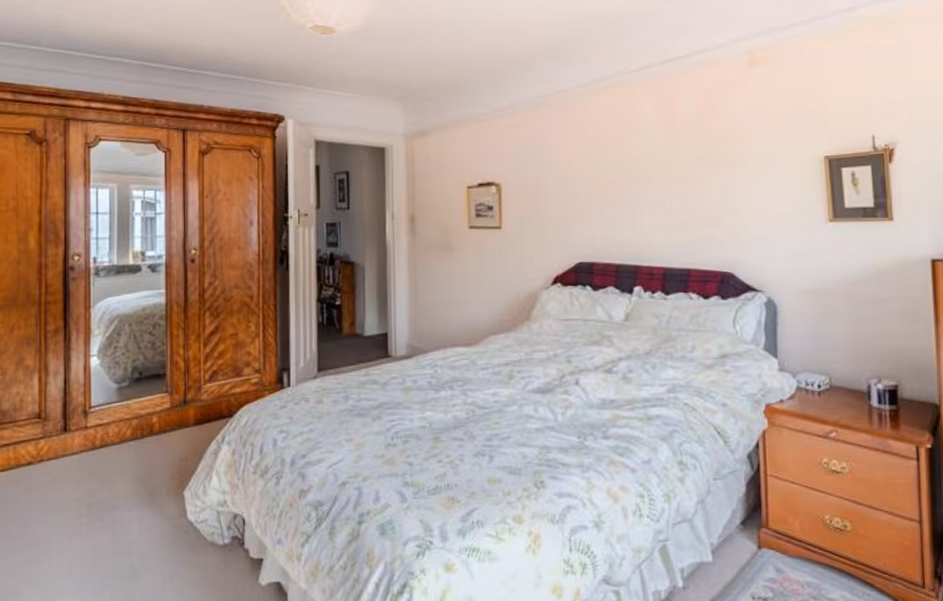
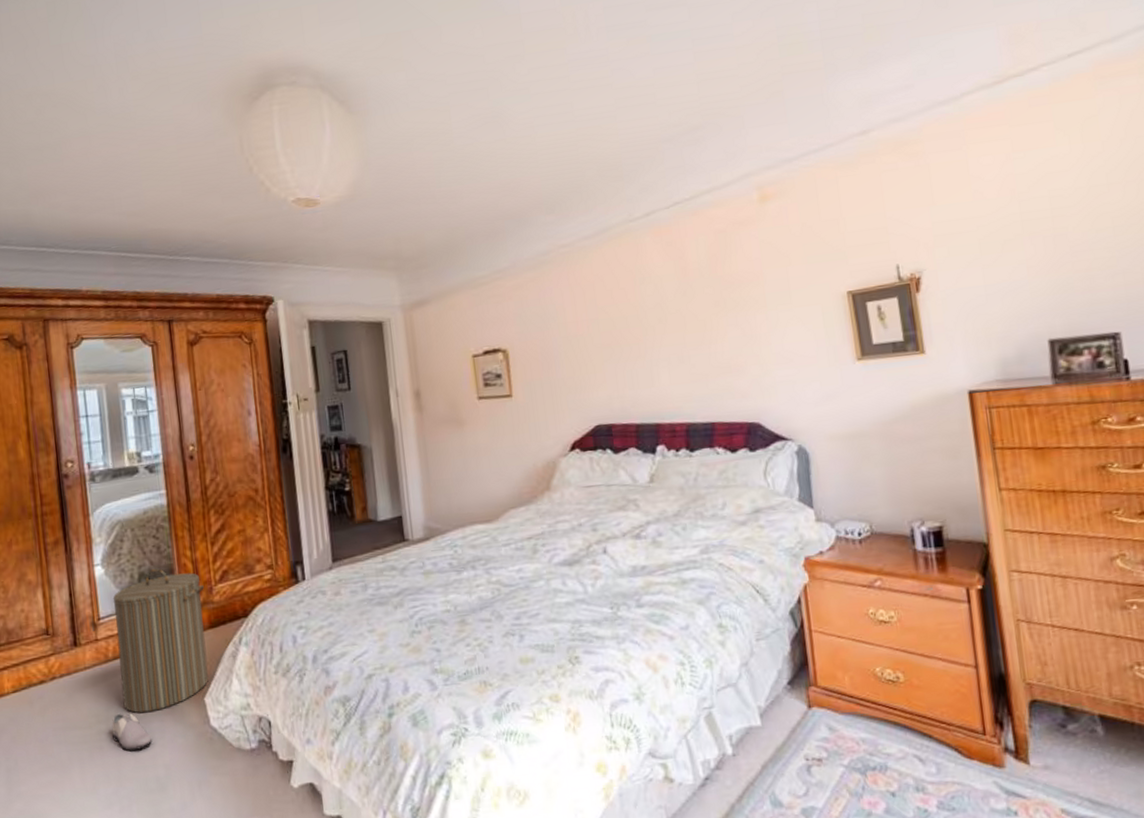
shoe: none [92,499,130,536] -> present [111,713,153,751]
laundry hamper: none [105,364,193,501] -> present [113,568,209,713]

